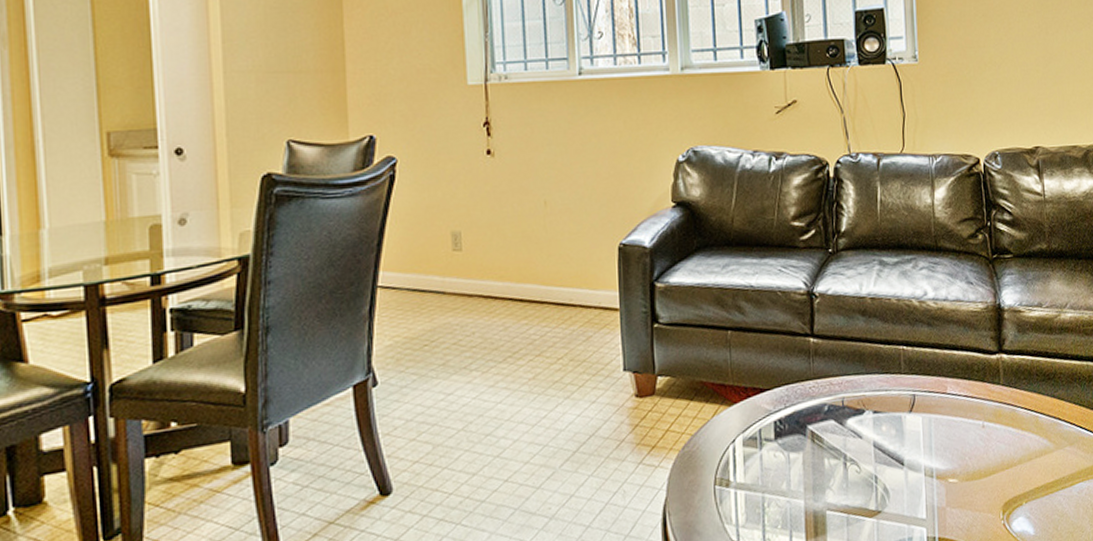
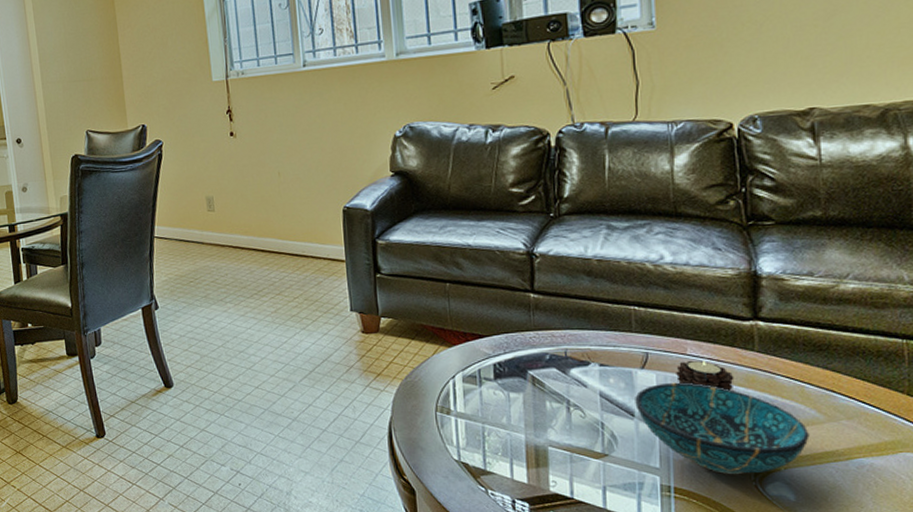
decorative bowl: none [904,423,1043,516] -> present [635,382,810,475]
candle: none [938,397,985,428] -> present [676,360,734,391]

